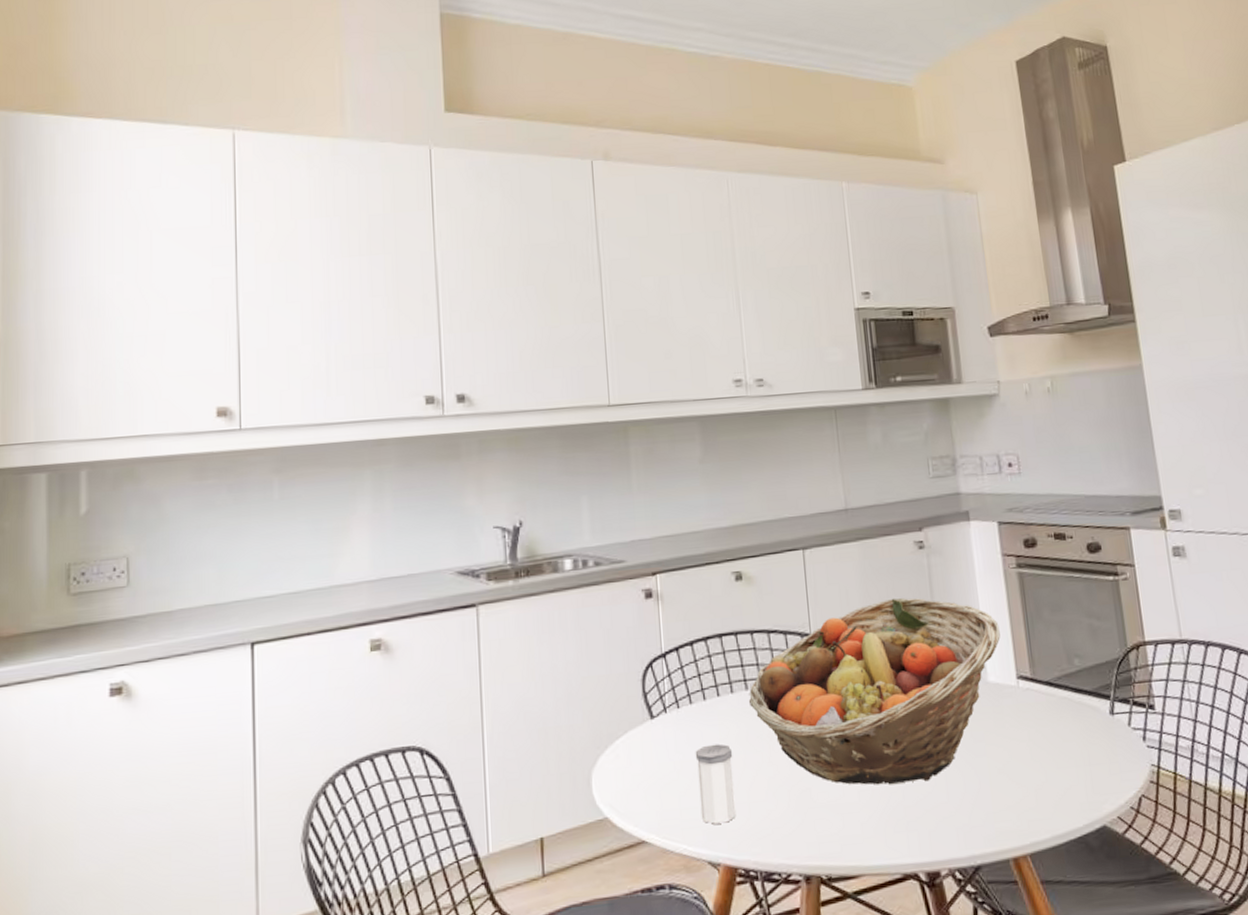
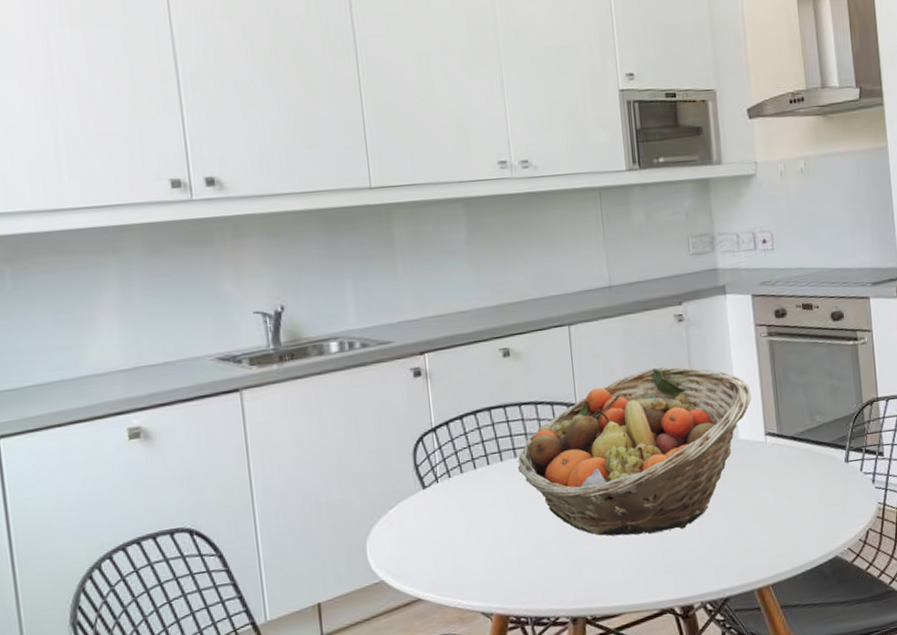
salt shaker: present [695,744,736,824] -> none [467,507,507,580]

